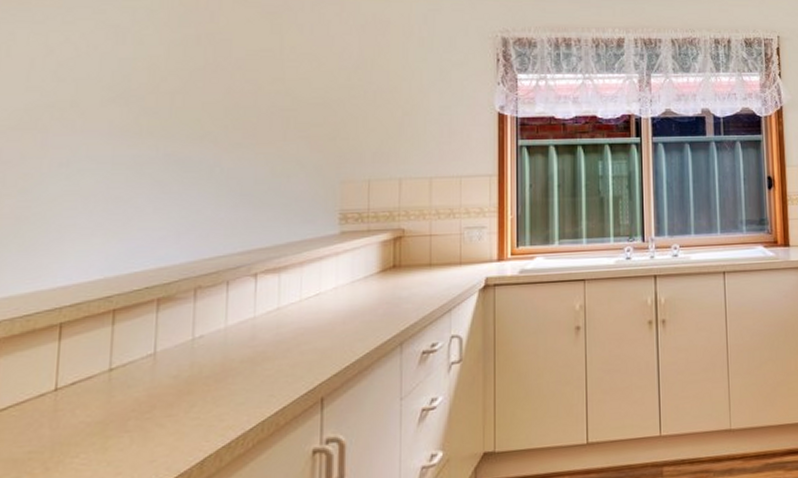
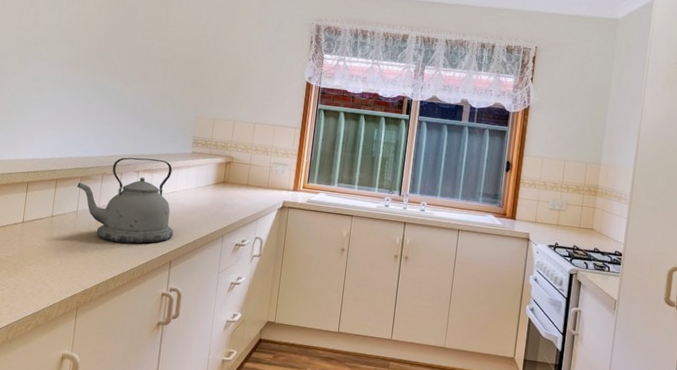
kettle: none [152,250,322,389] -> present [77,157,174,244]

